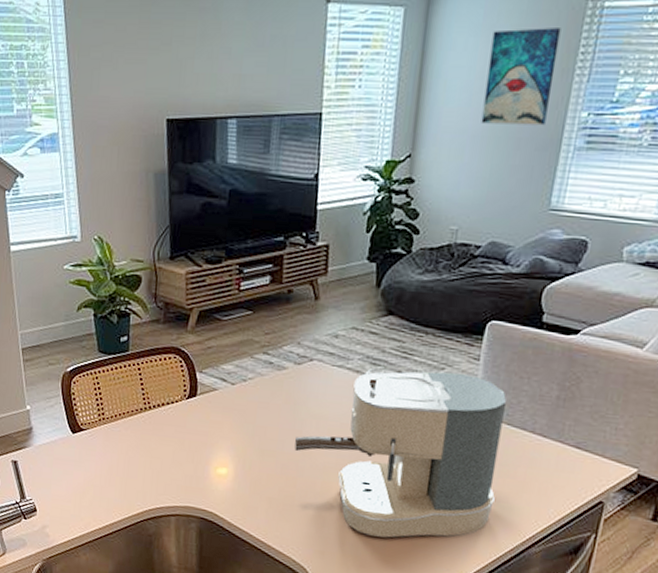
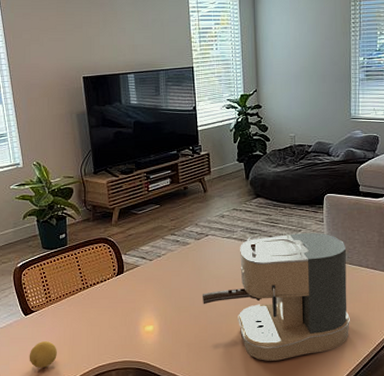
lemon: none [74,466,108,500] -> present [29,340,57,368]
wall art: present [481,28,561,126] -> none [297,9,339,68]

